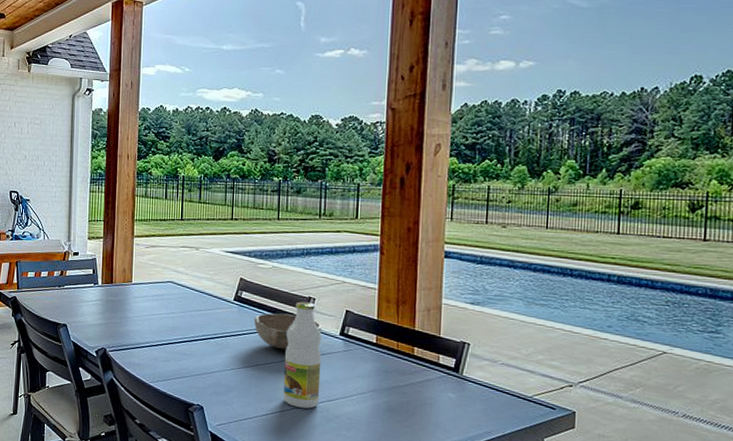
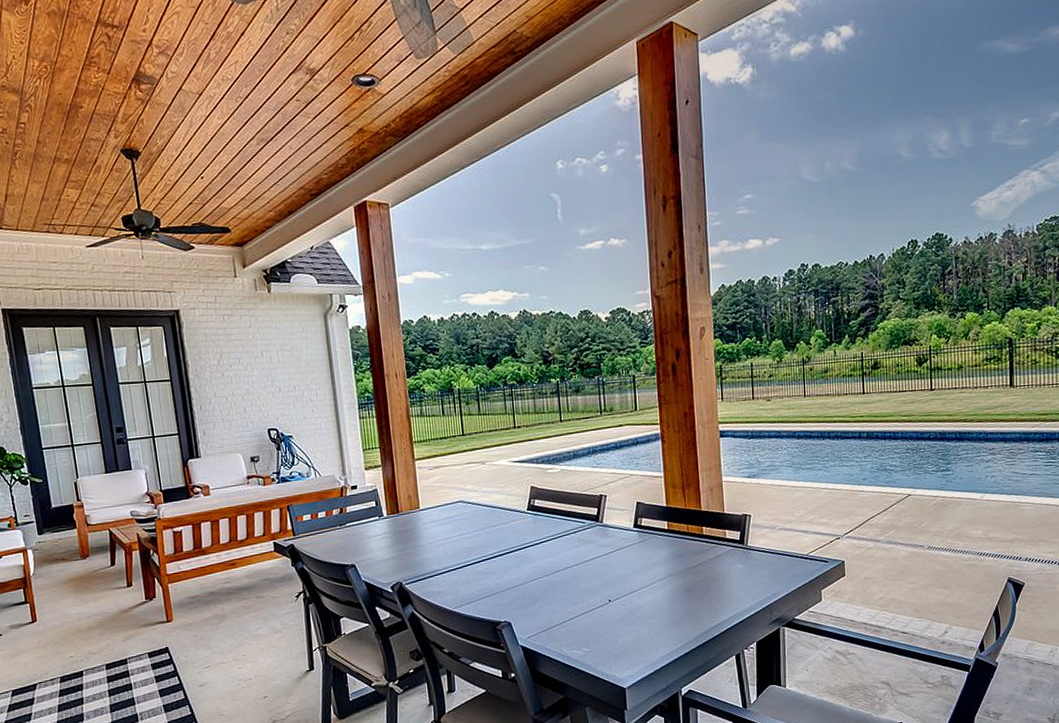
bowl: present [254,313,322,350] -> none [550,514,616,552]
bottle: present [283,301,322,409] -> none [583,499,622,605]

